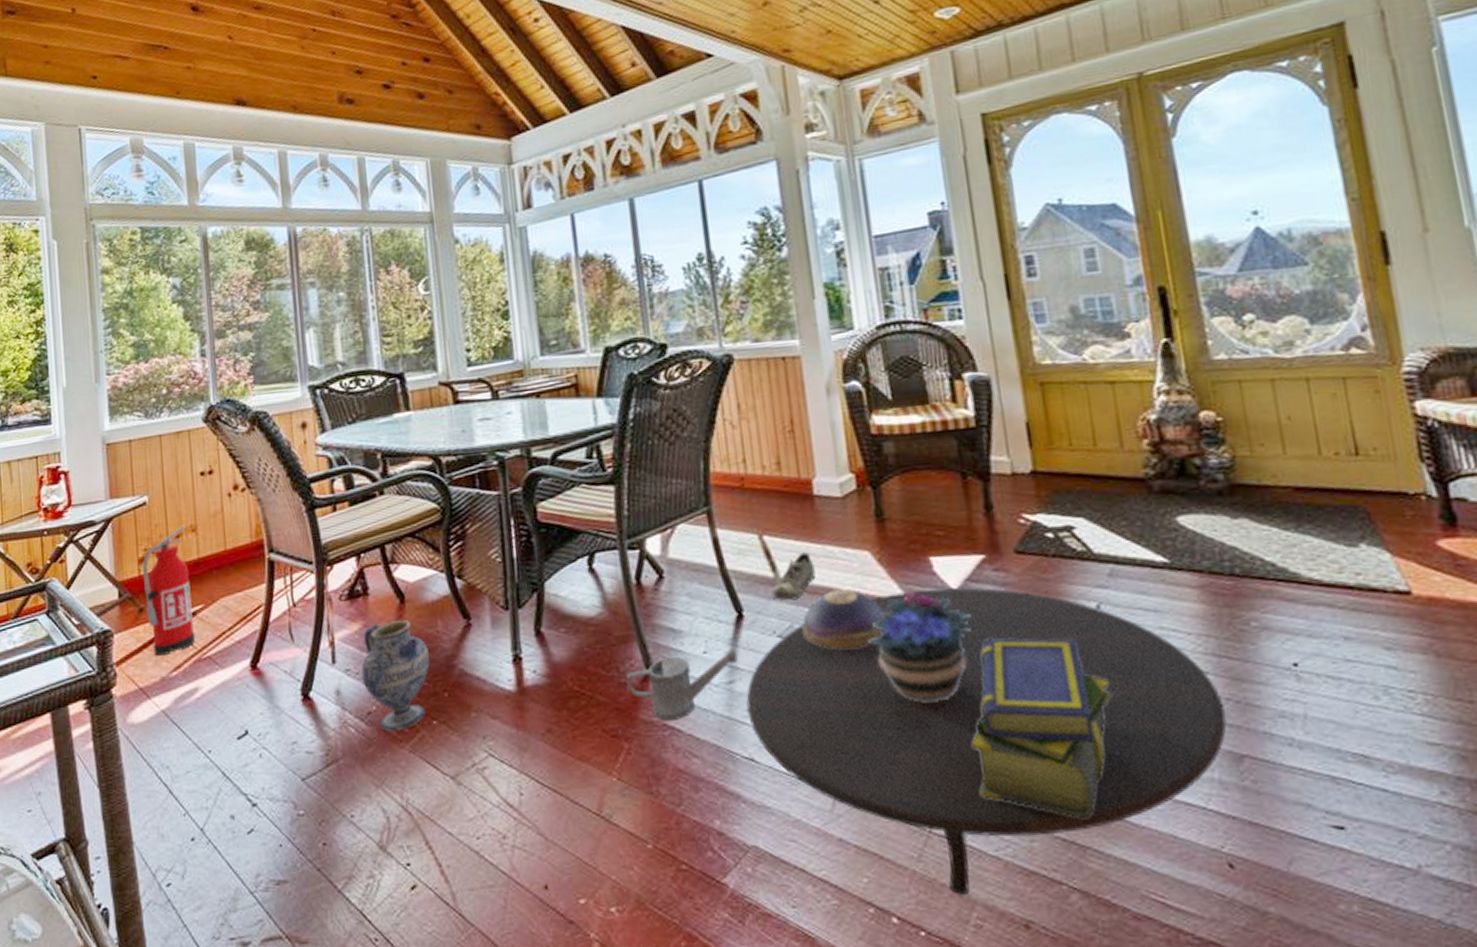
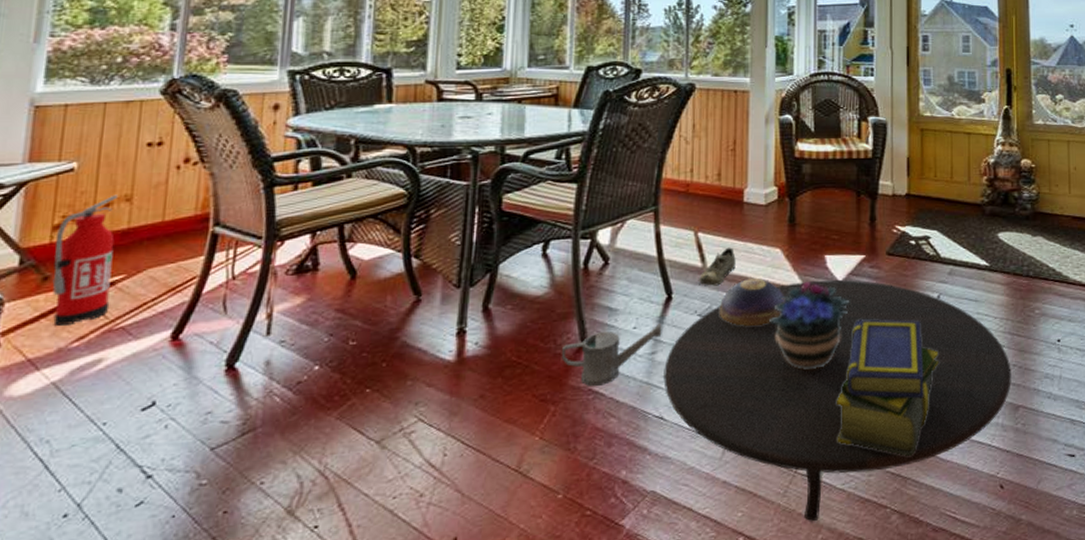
ceramic jug: present [361,620,430,732] -> none [297,295,373,401]

